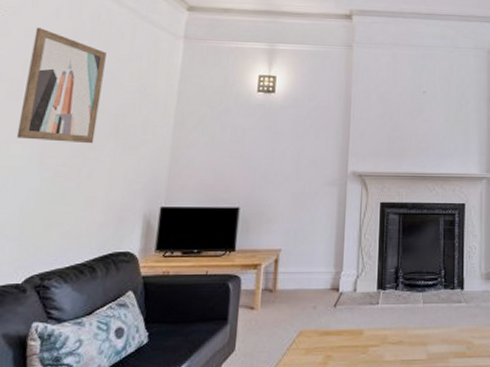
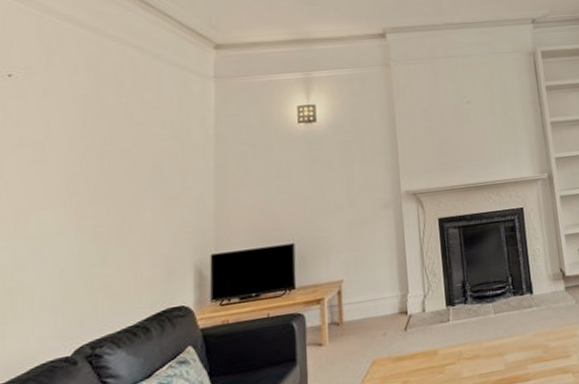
wall art: present [16,28,107,144] -> none [46,86,134,204]

